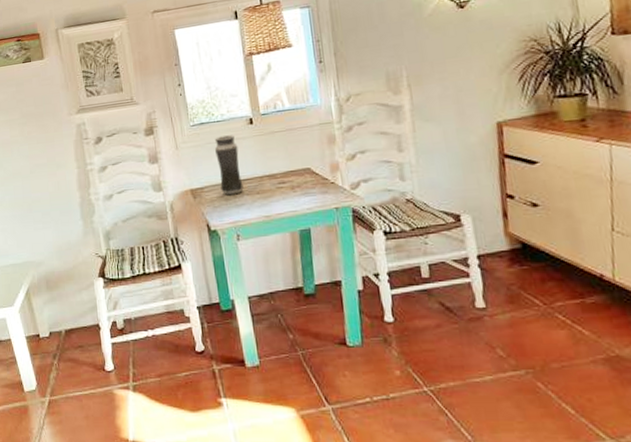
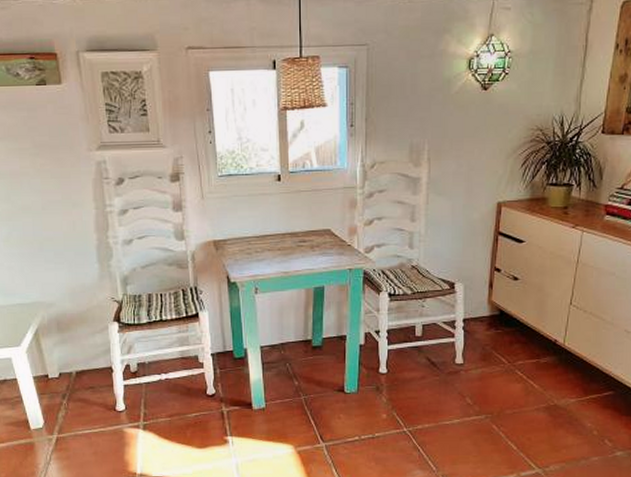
vase: present [214,135,244,196] -> none [240,190,266,250]

